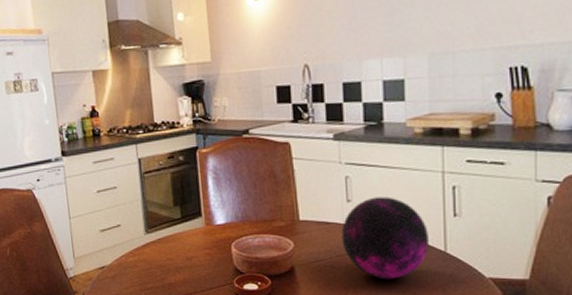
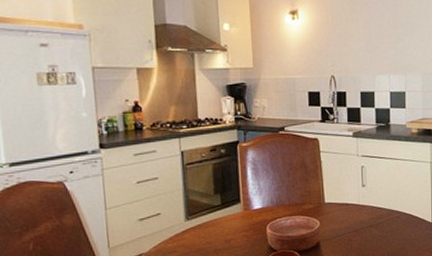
decorative orb: present [341,197,429,279] -> none [357,182,421,247]

